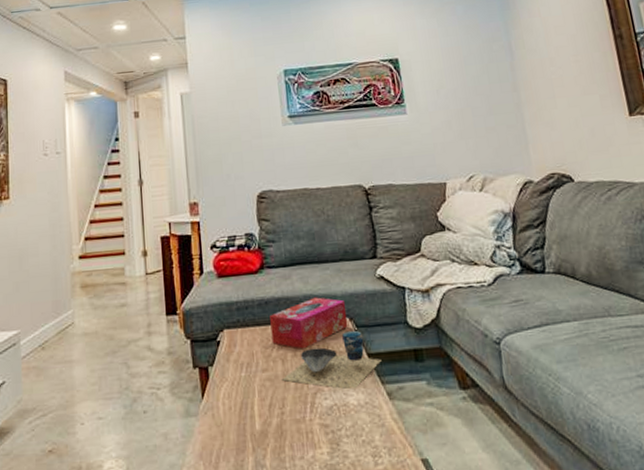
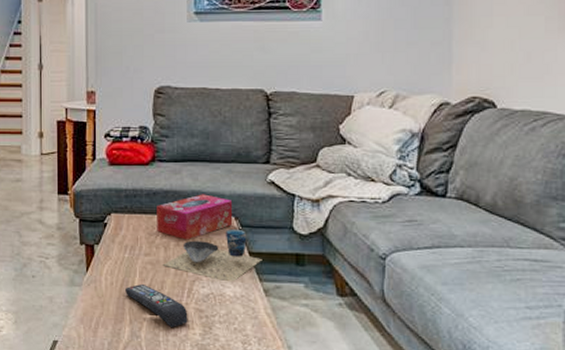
remote control: none [245,404,314,449] -> present [125,284,188,327]

